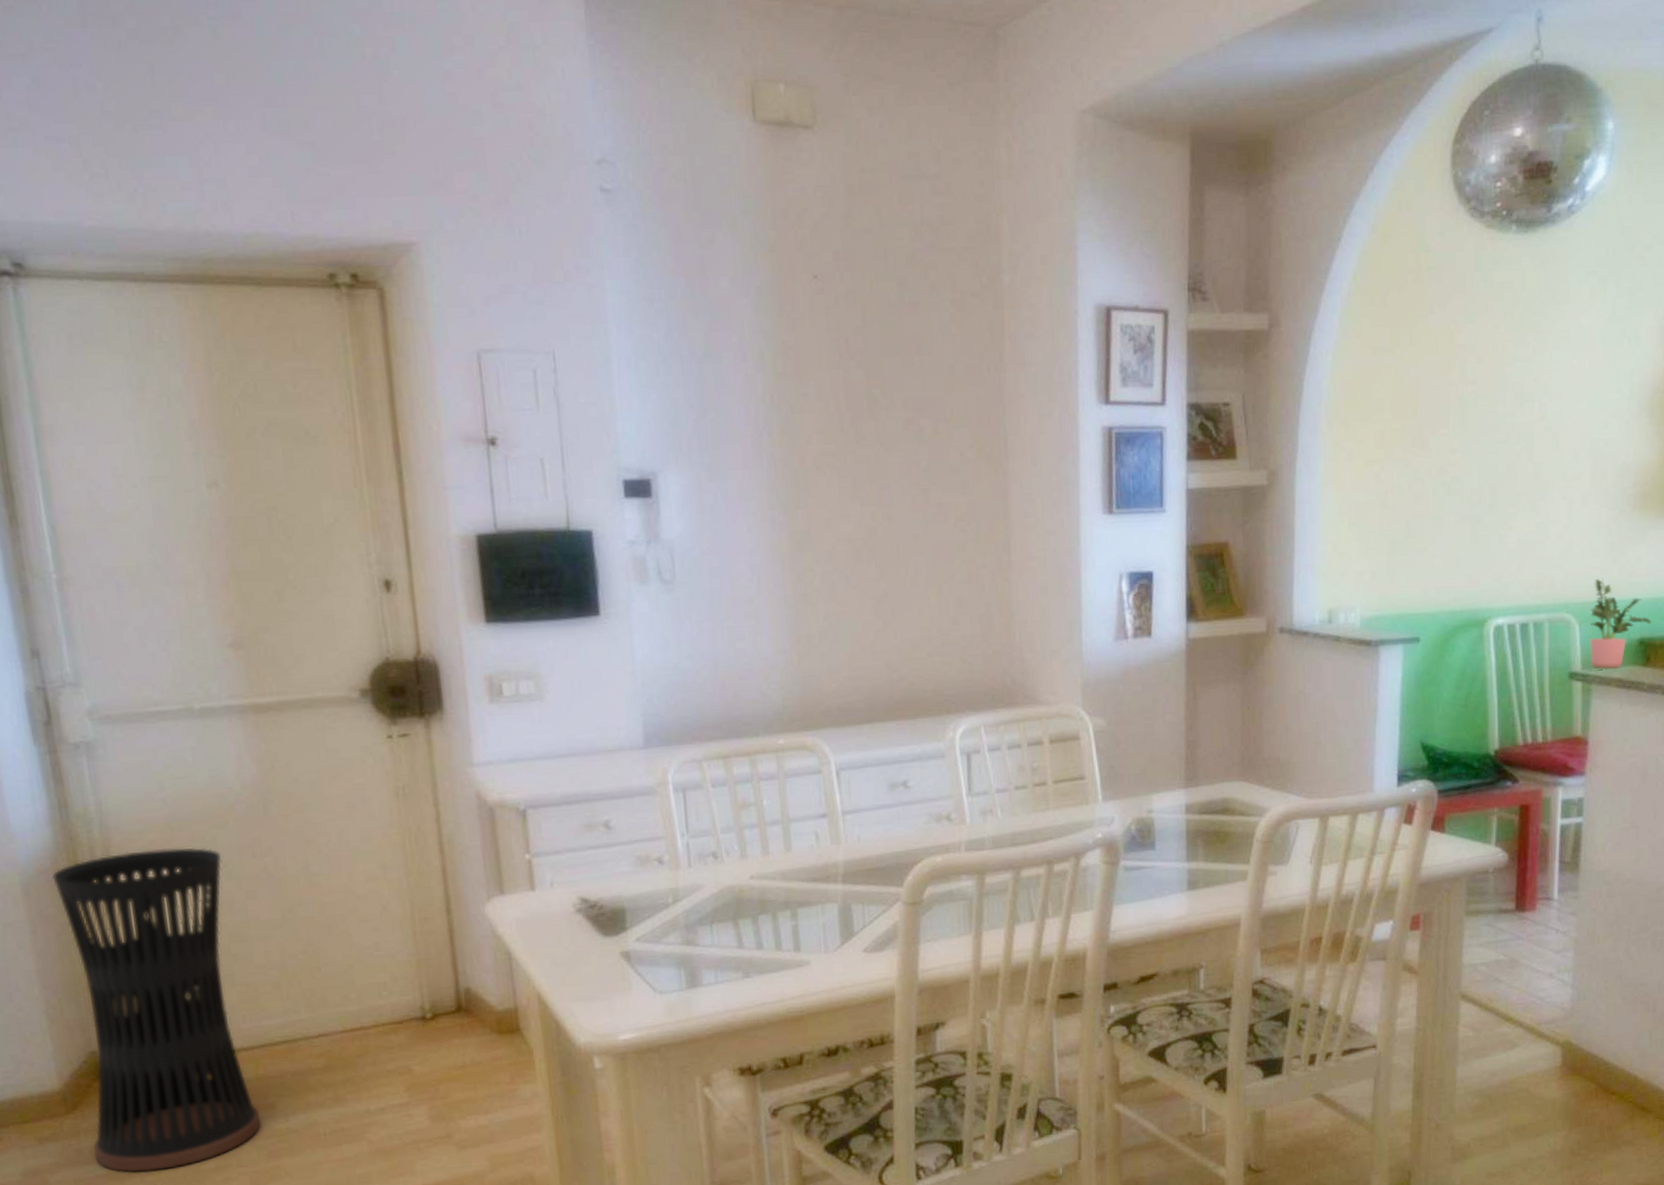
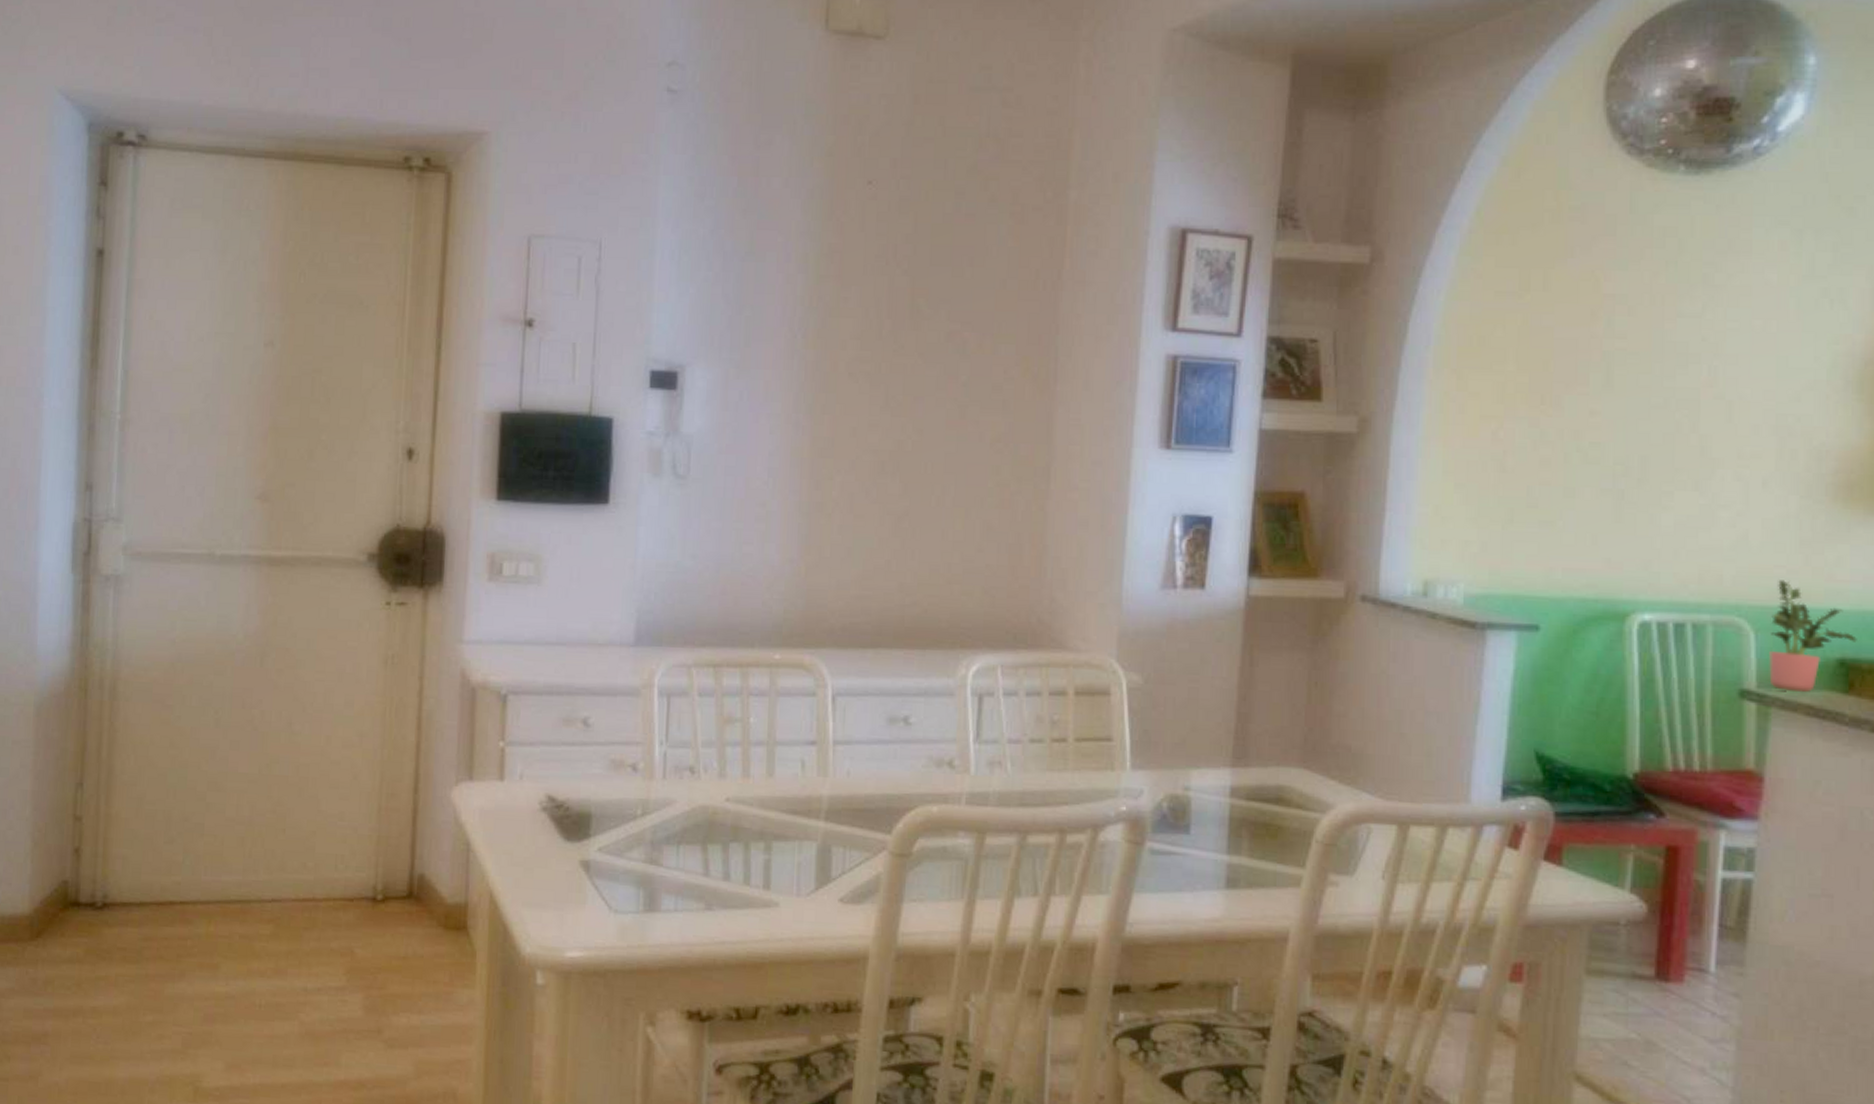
umbrella stand: present [51,847,262,1173] -> none [47,686,214,1015]

